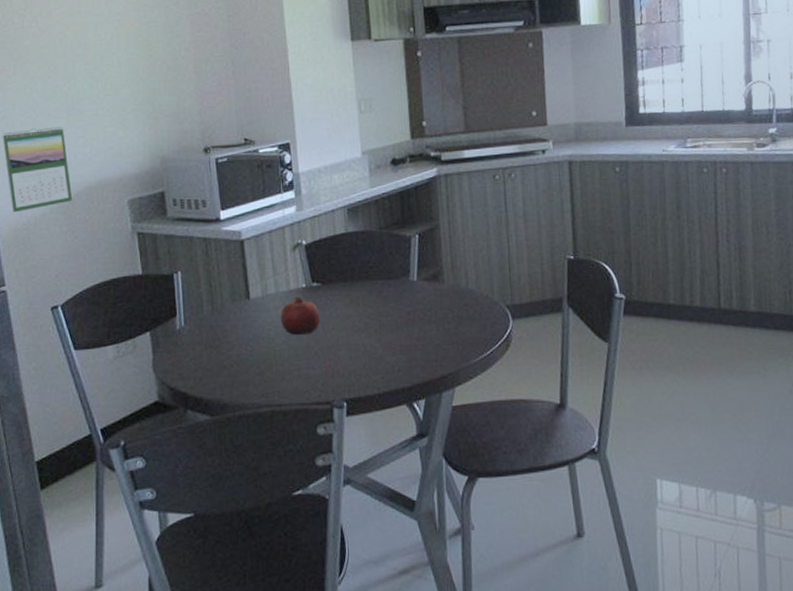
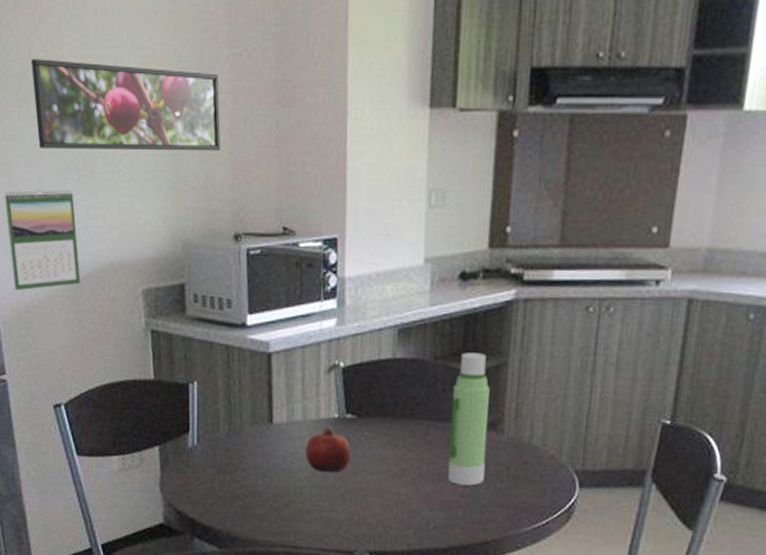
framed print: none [24,28,188,96] -> present [30,59,221,152]
water bottle: none [398,220,435,331] -> present [447,352,490,486]

